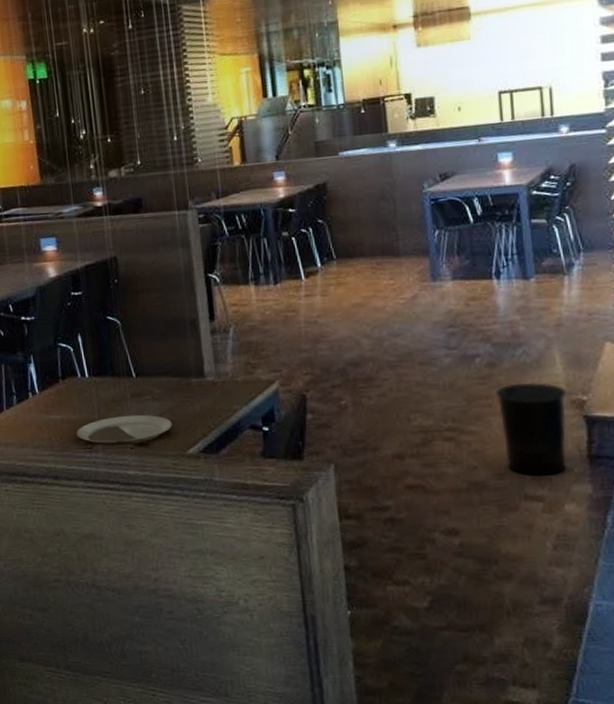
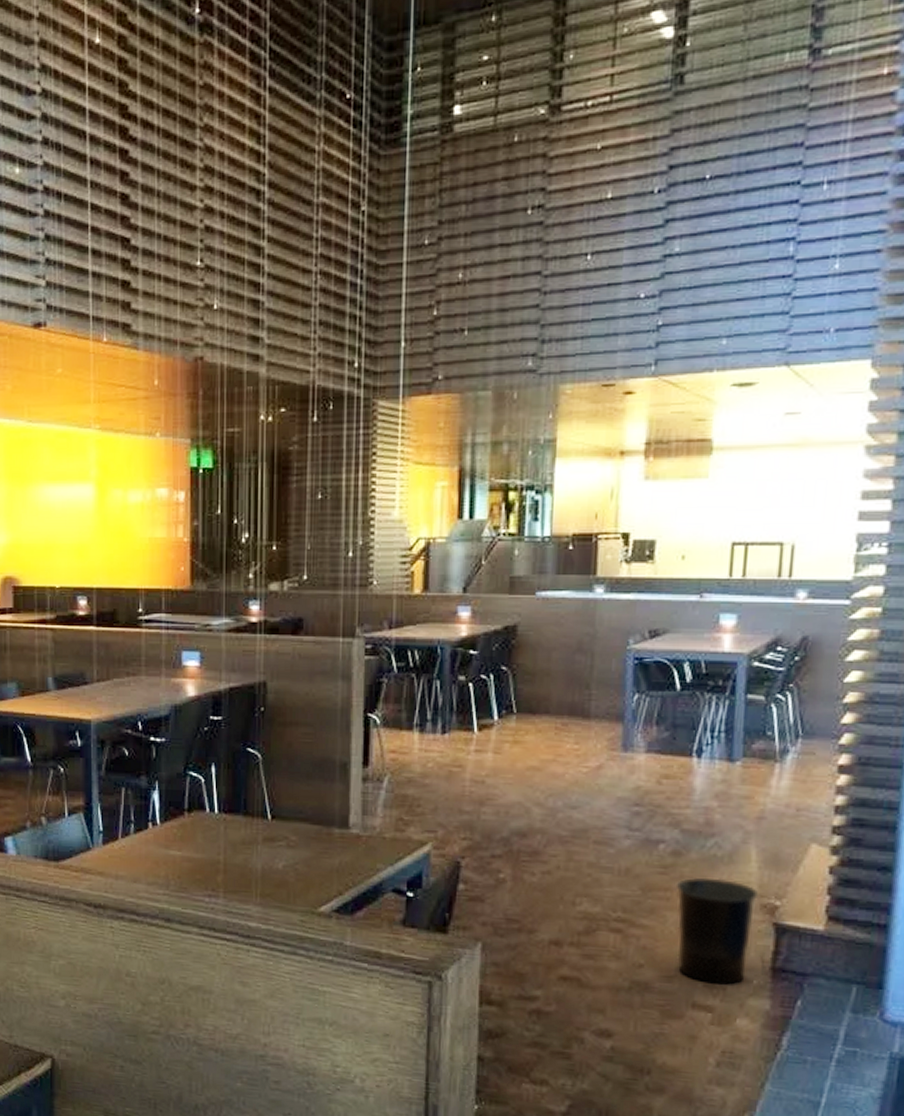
plate: present [77,414,172,447] -> none [197,860,305,895]

